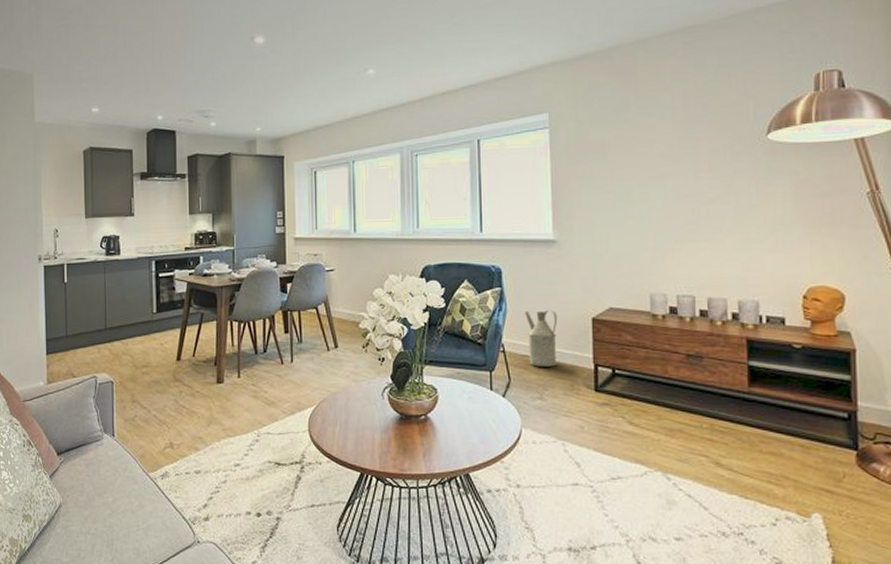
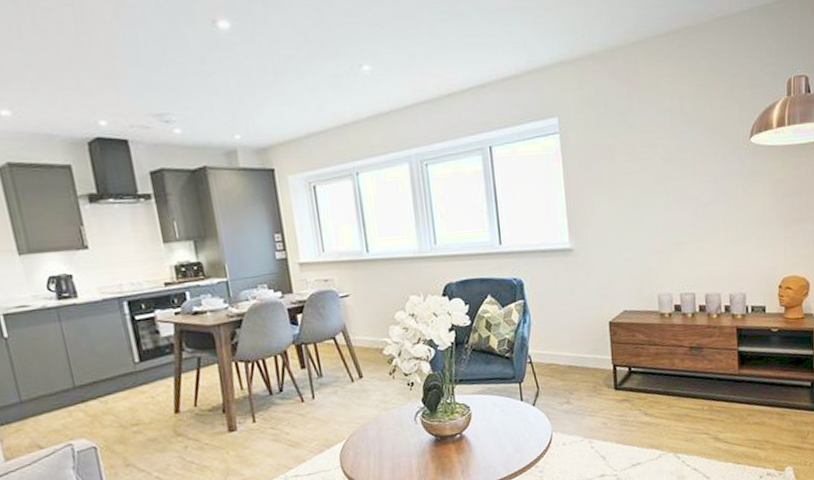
watering can: present [525,309,558,367] -> none [548,316,579,374]

